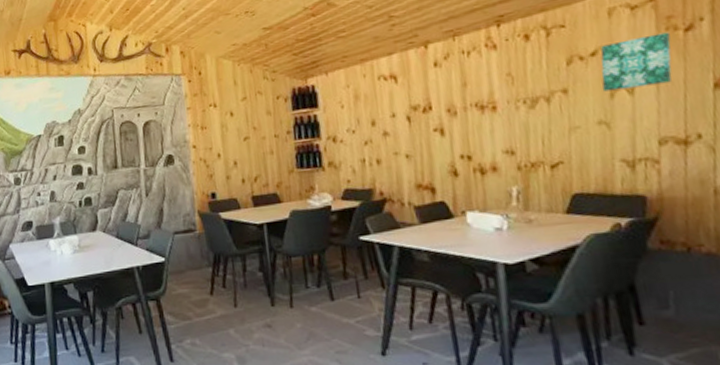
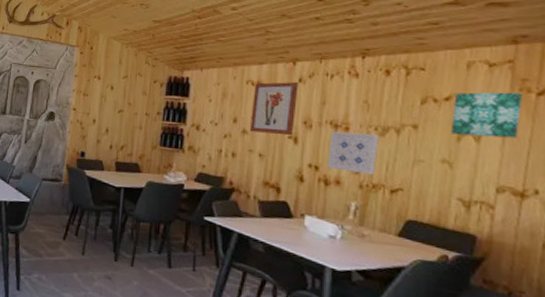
wall art: none [387,67,439,133] -> present [249,82,298,136]
wall art: none [477,108,531,156] -> present [327,131,379,175]

